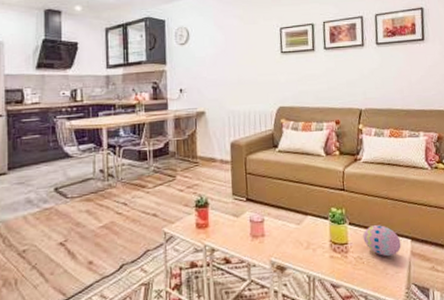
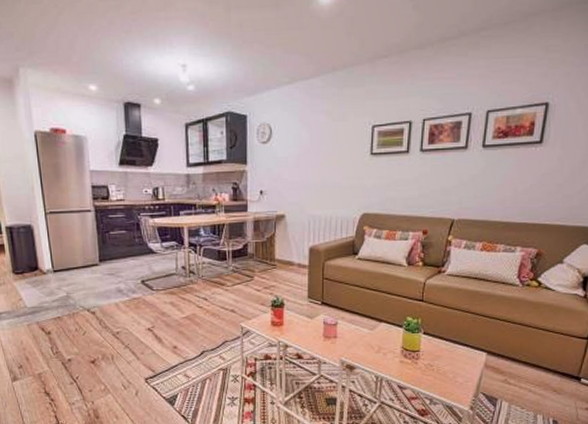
decorative egg: present [363,225,401,257] -> none [436,337,476,367]

